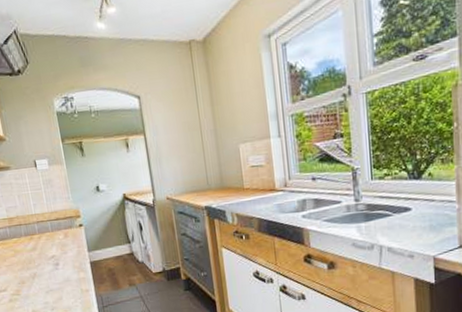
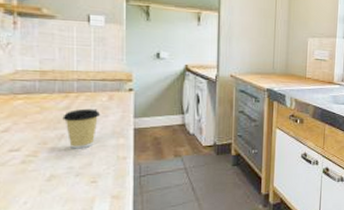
coffee cup: none [32,247,61,286] -> present [62,108,101,149]

